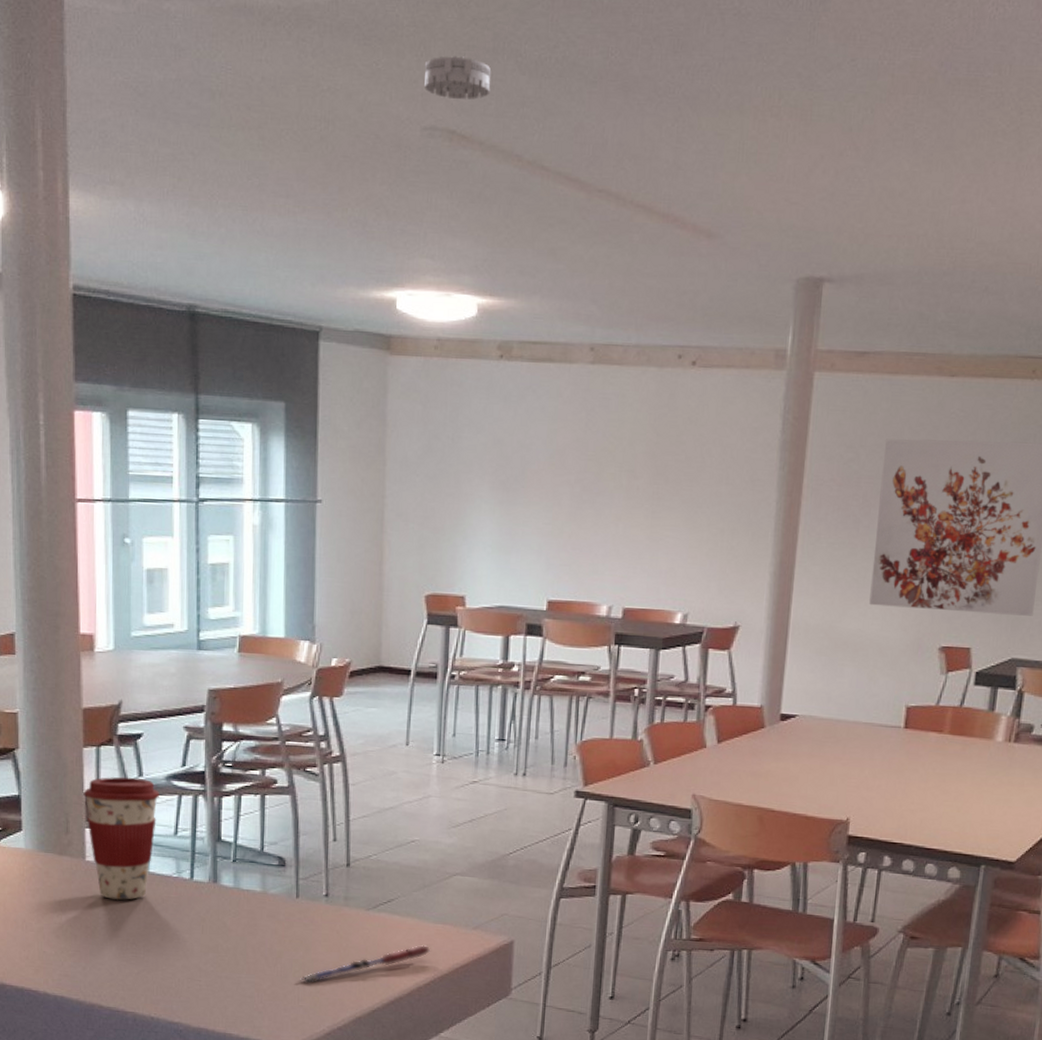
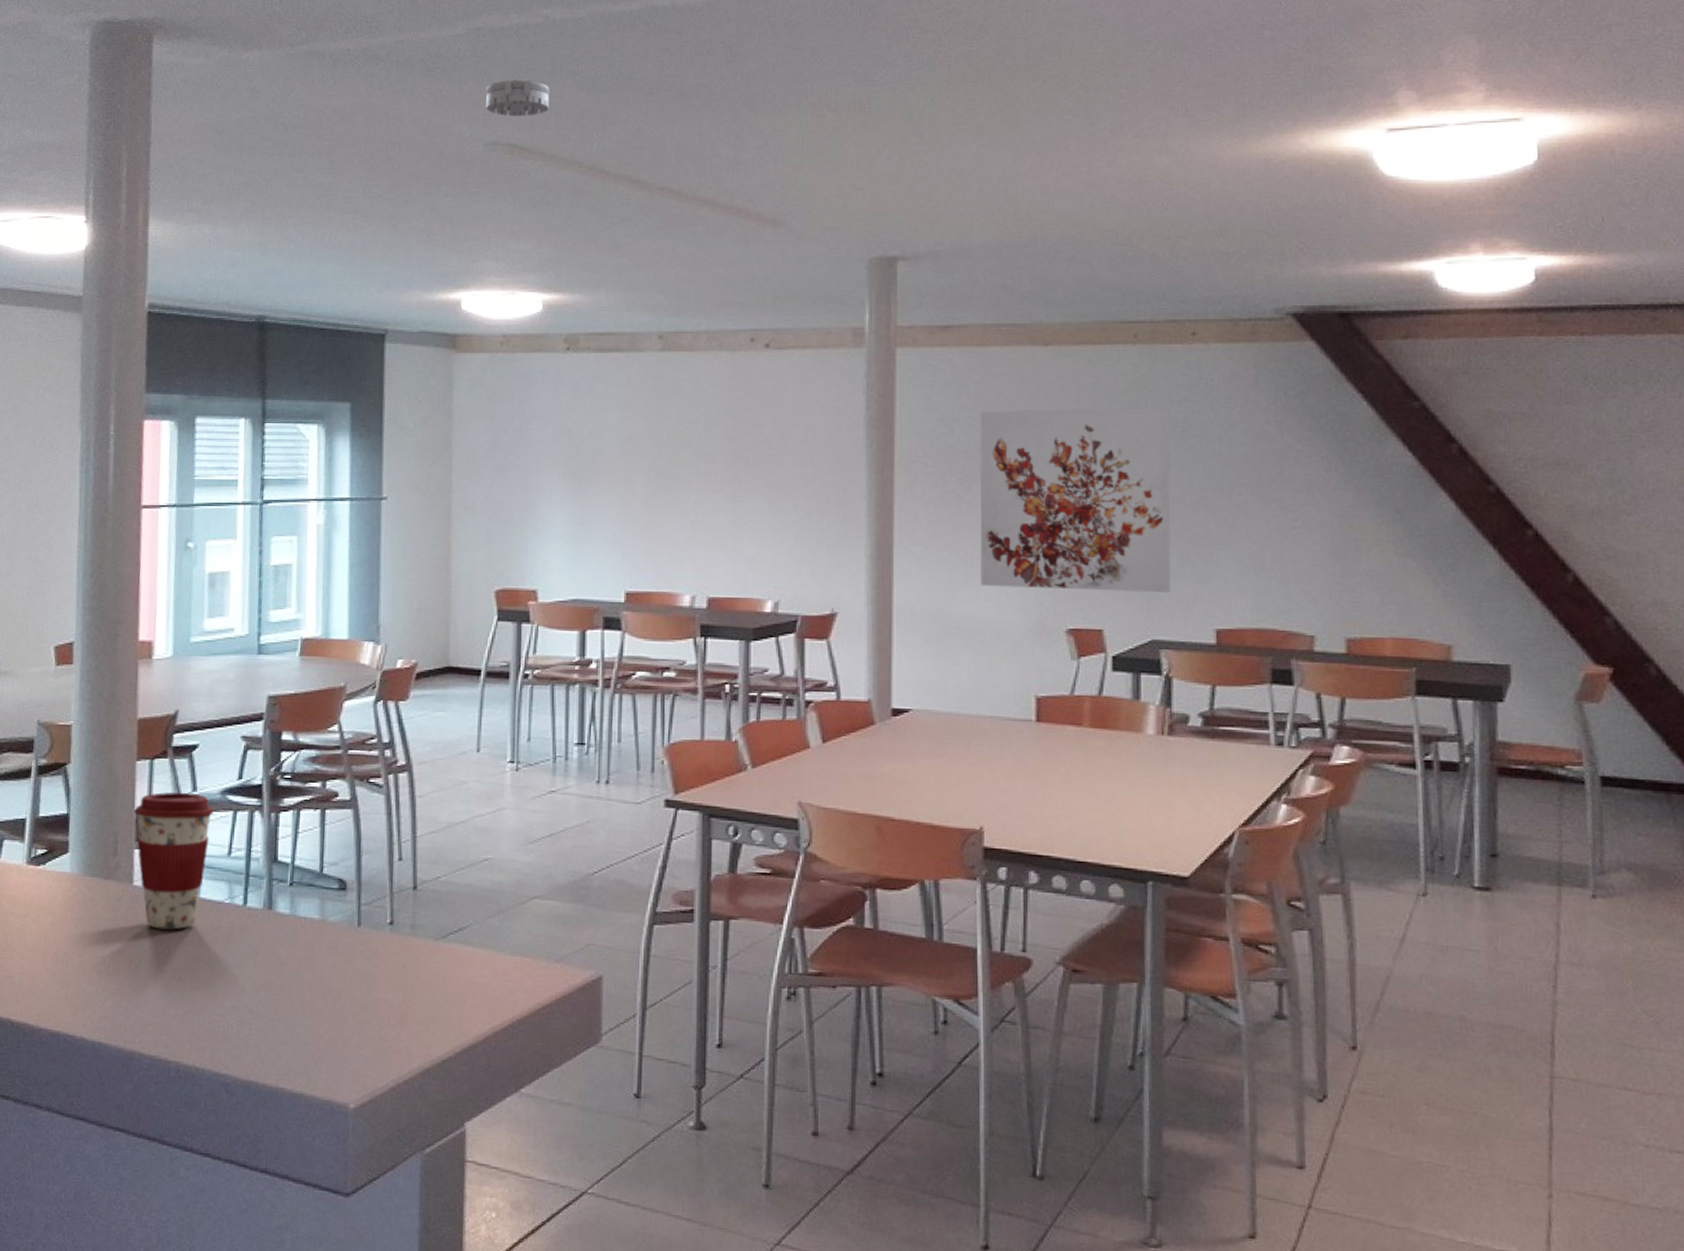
pen: present [300,944,431,983] -> none [362,980,508,1027]

